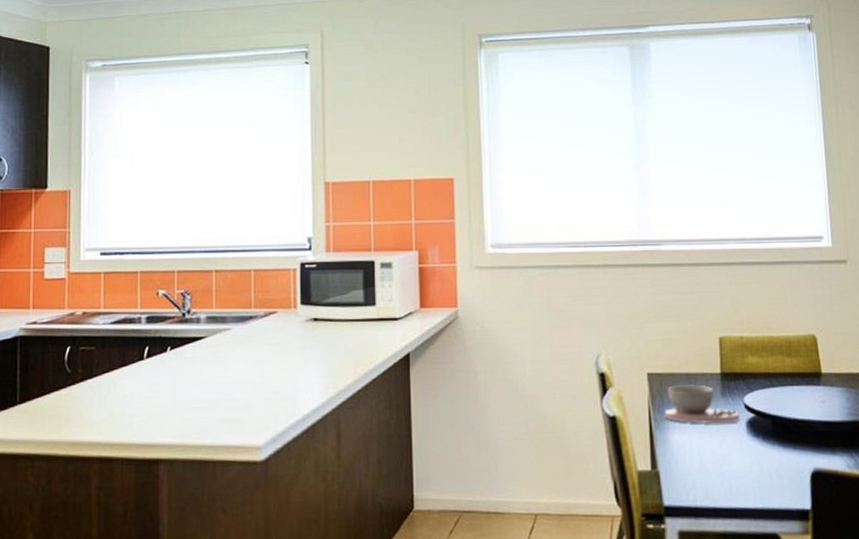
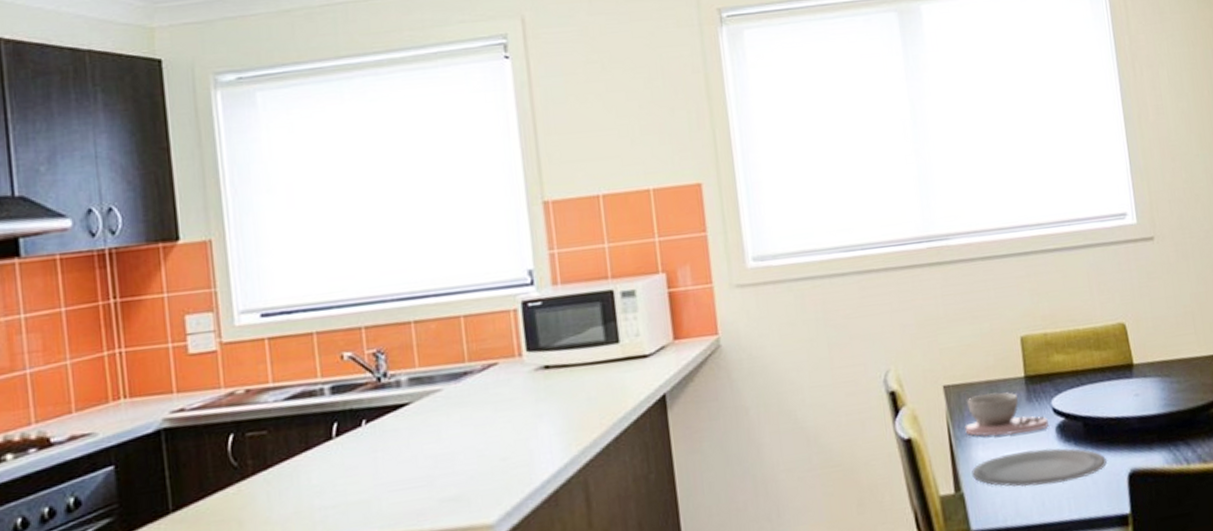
plate: none [668,440,791,473] -> present [972,447,1107,487]

